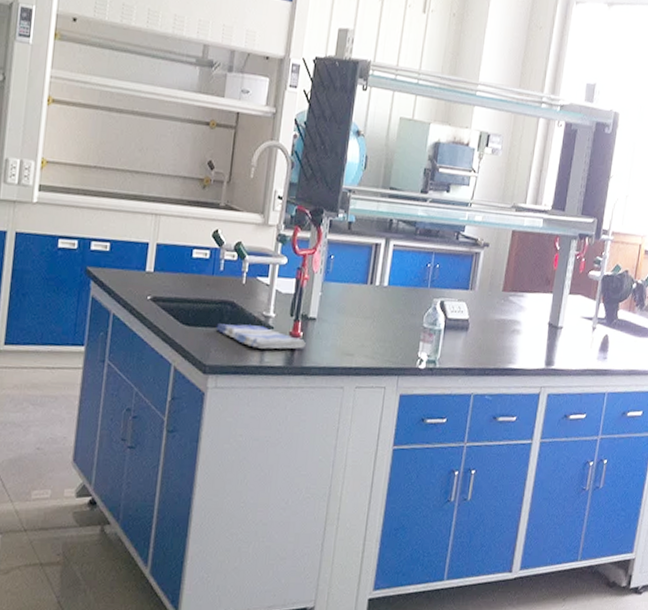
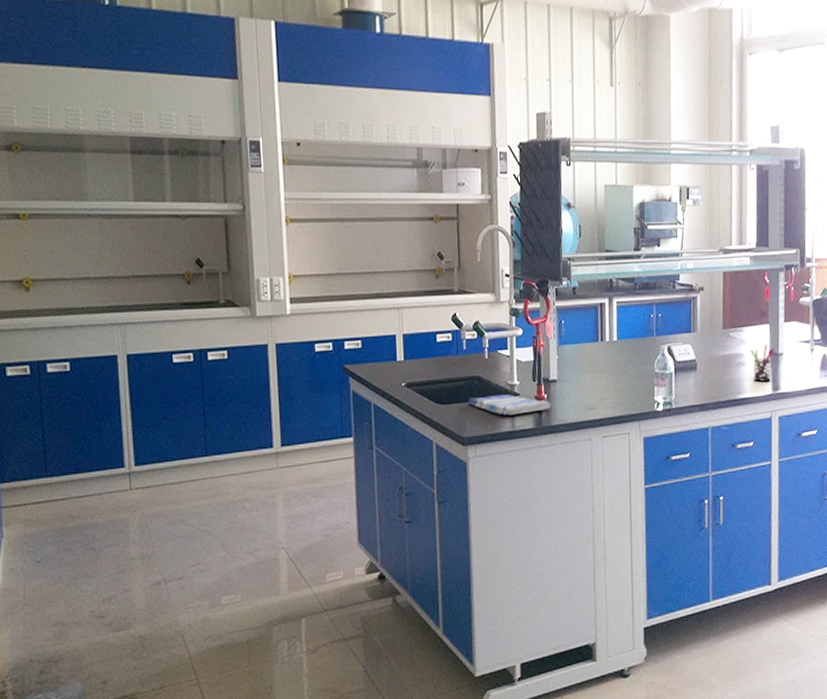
pen holder: none [527,315,554,356] -> present [751,344,774,383]

